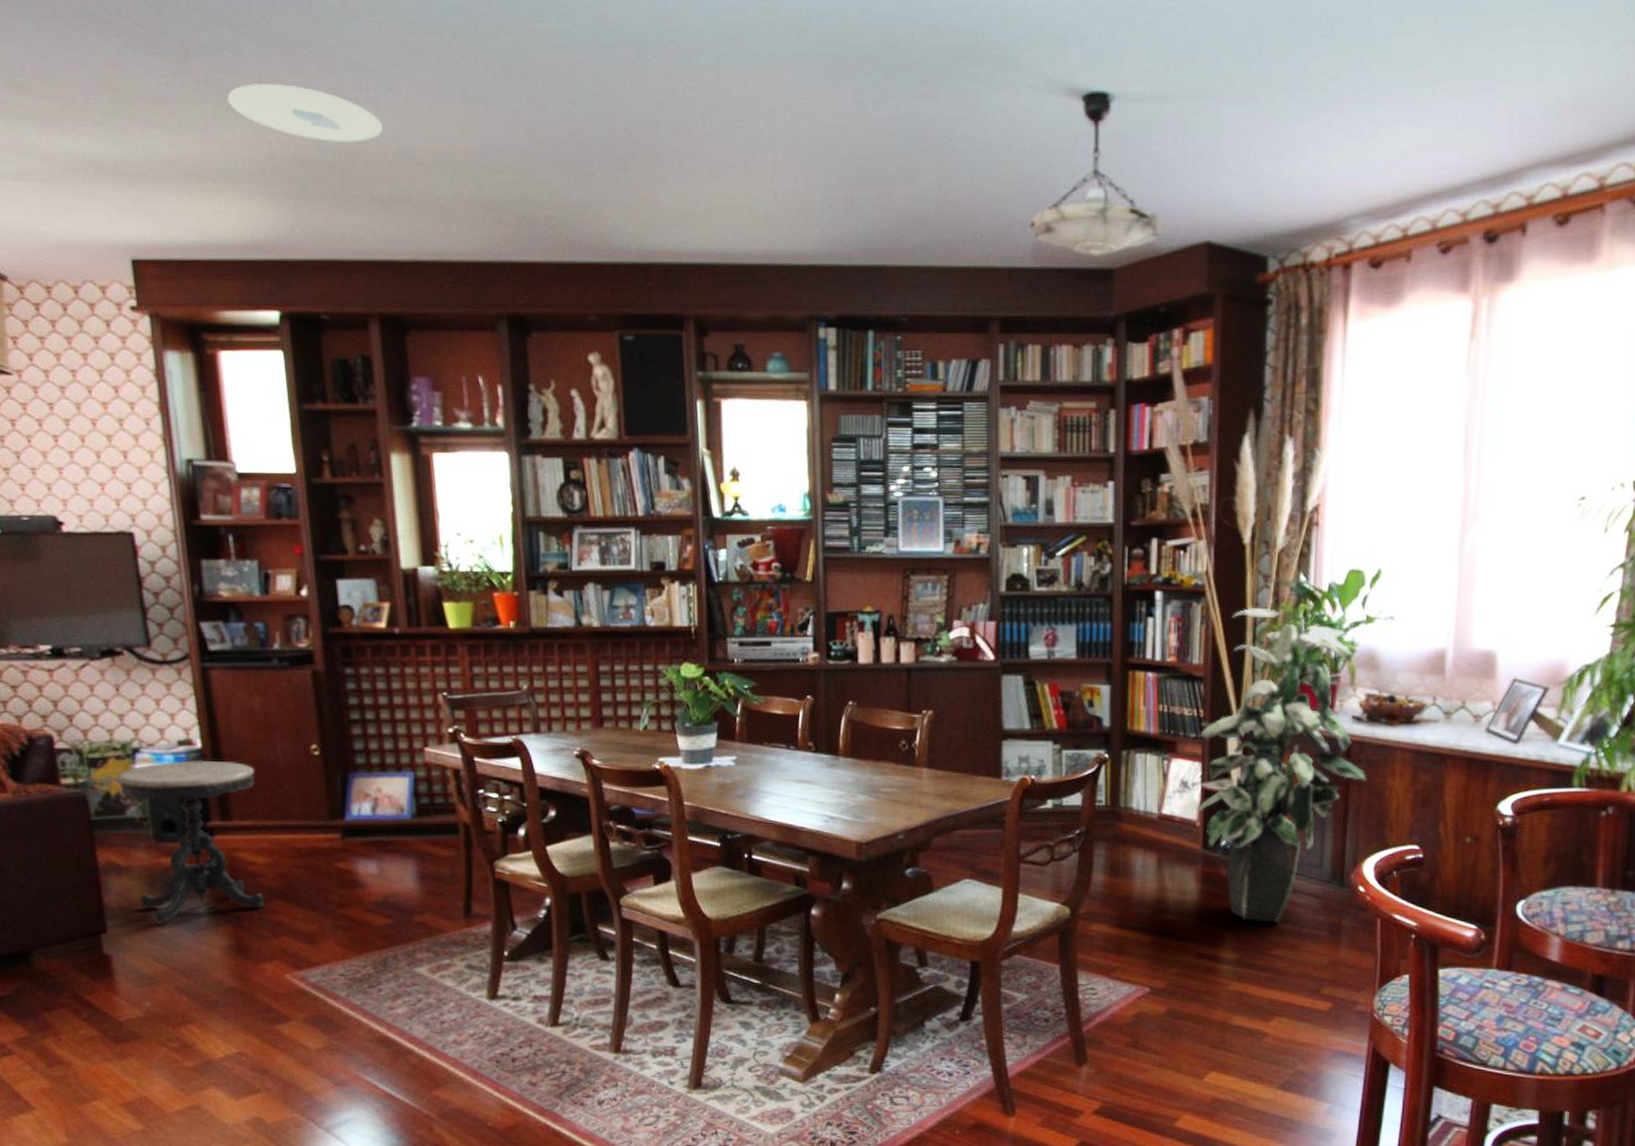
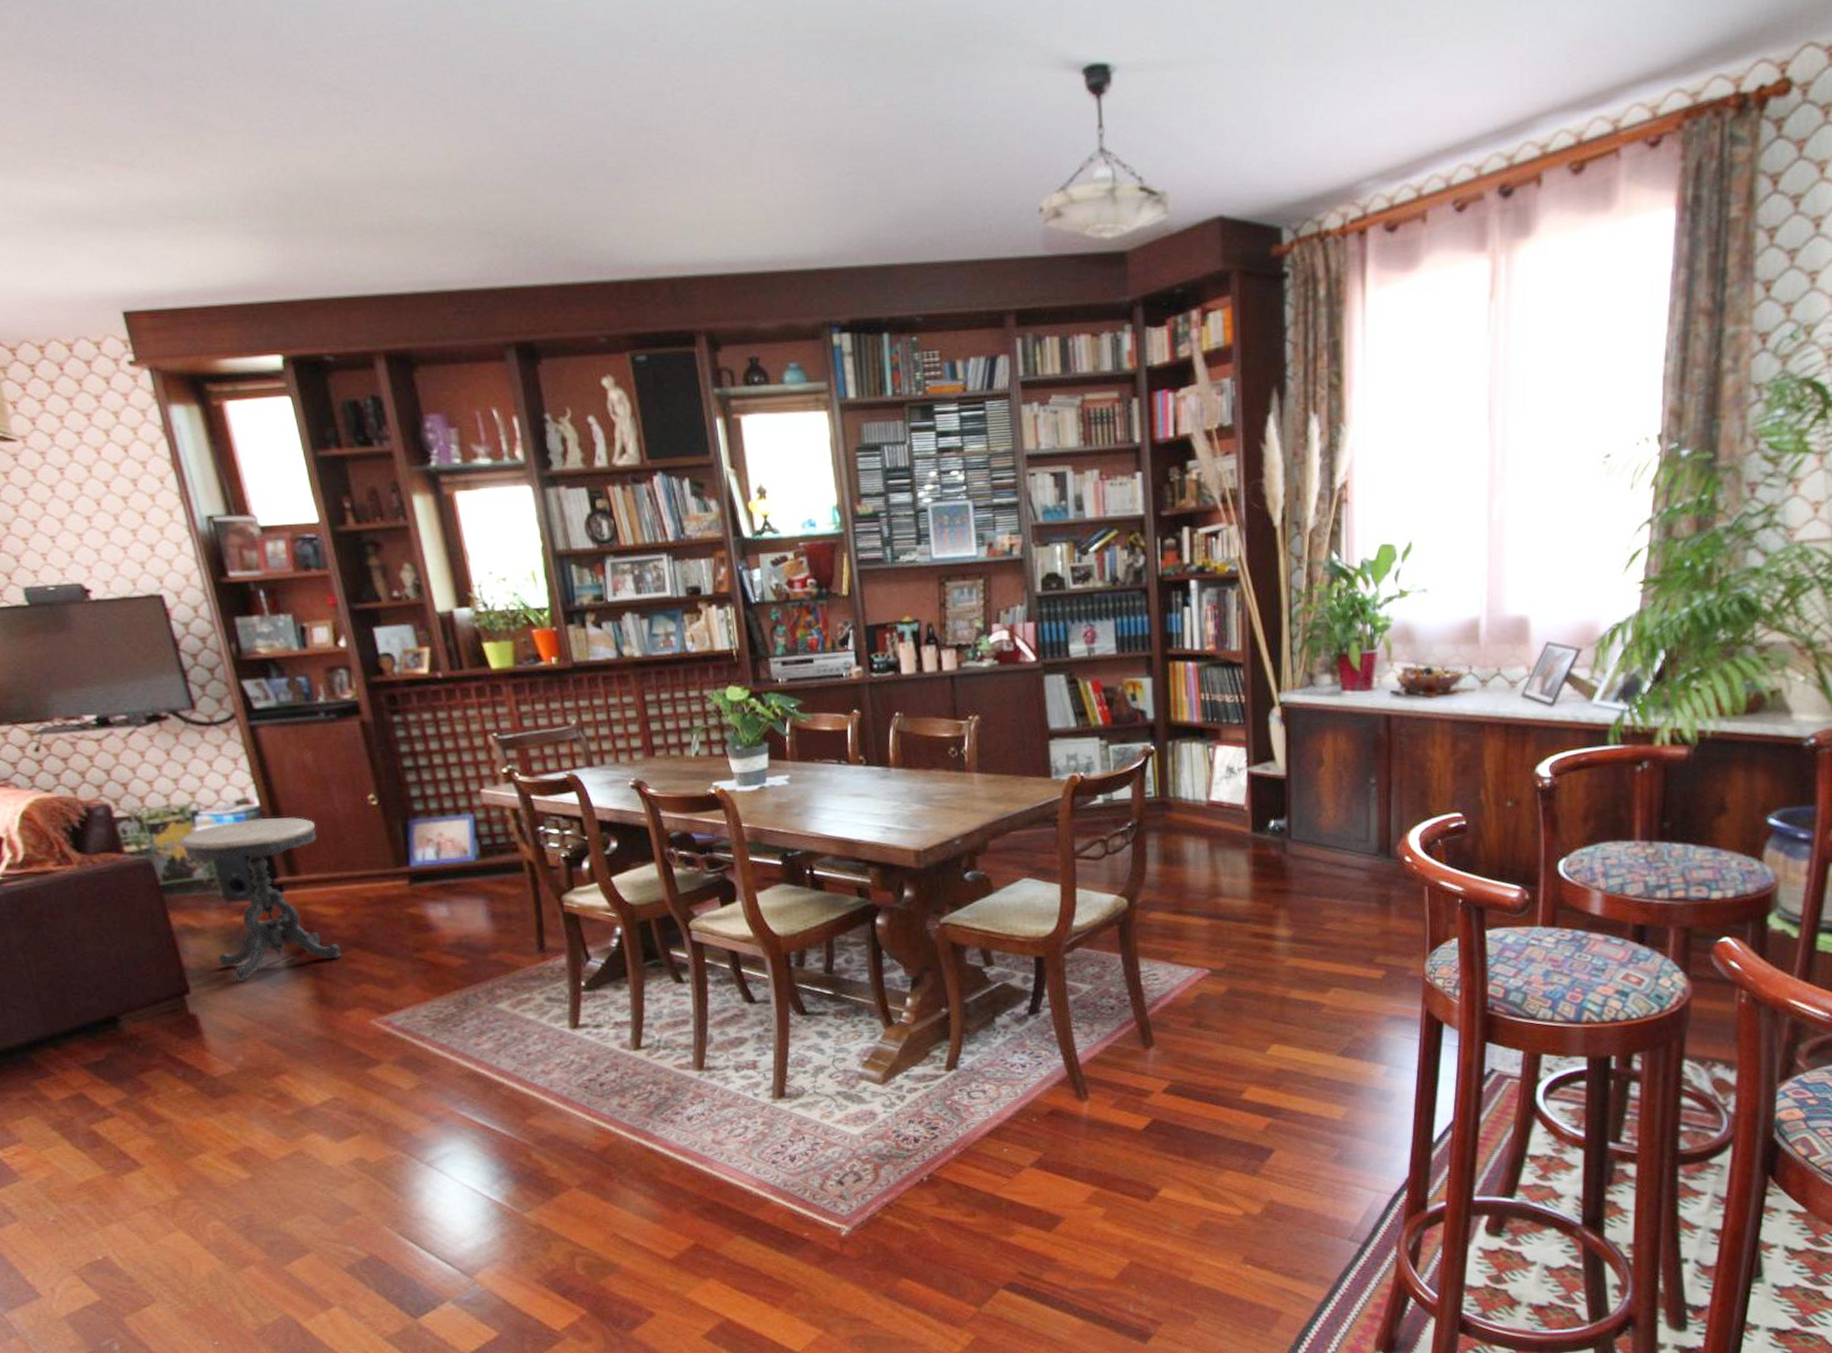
ceiling light: present [228,84,383,143] -> none [199,113,365,172]
indoor plant: present [1196,607,1367,923] -> none [1242,589,1408,898]

